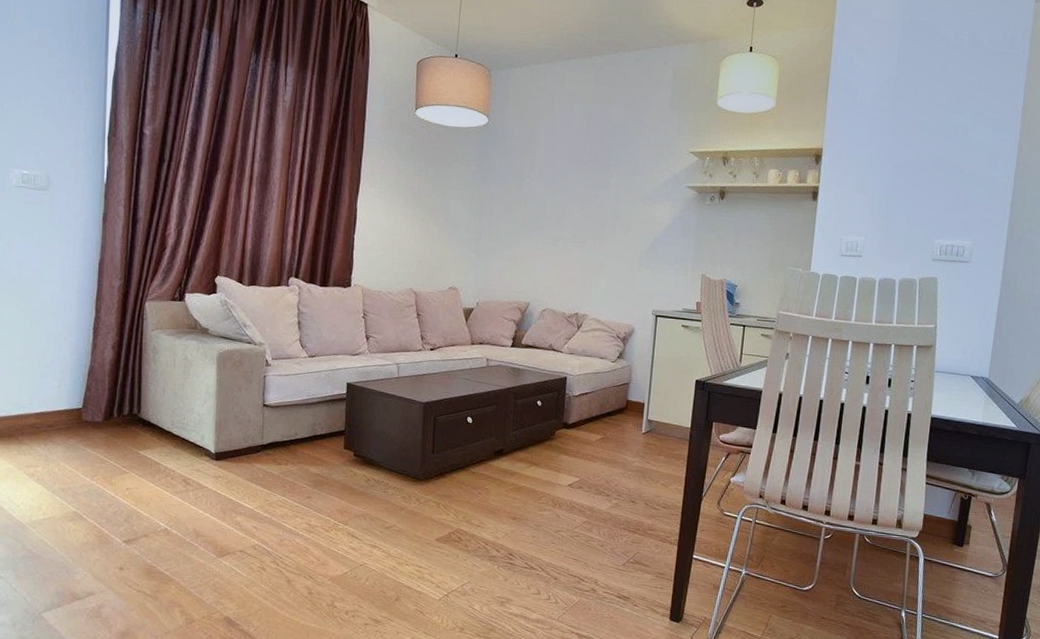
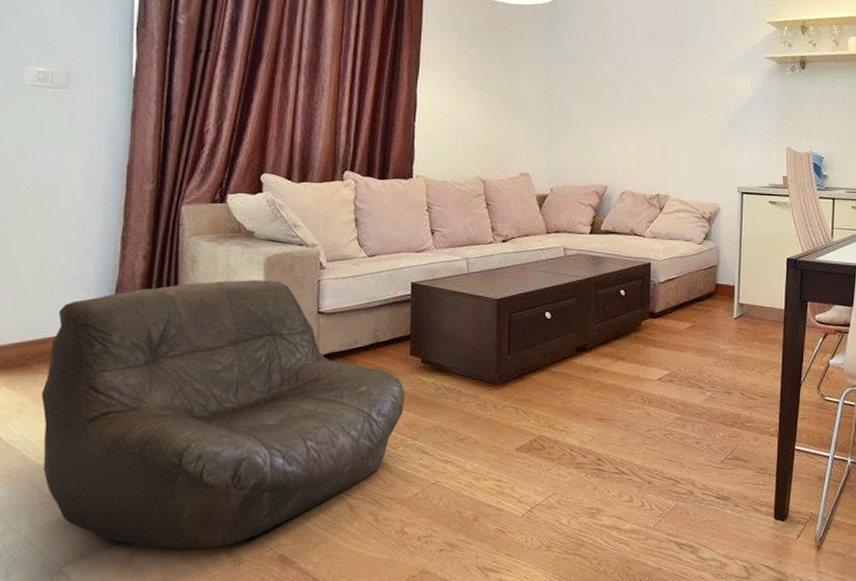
armchair: none [25,371,338,609] -> present [41,280,405,552]

